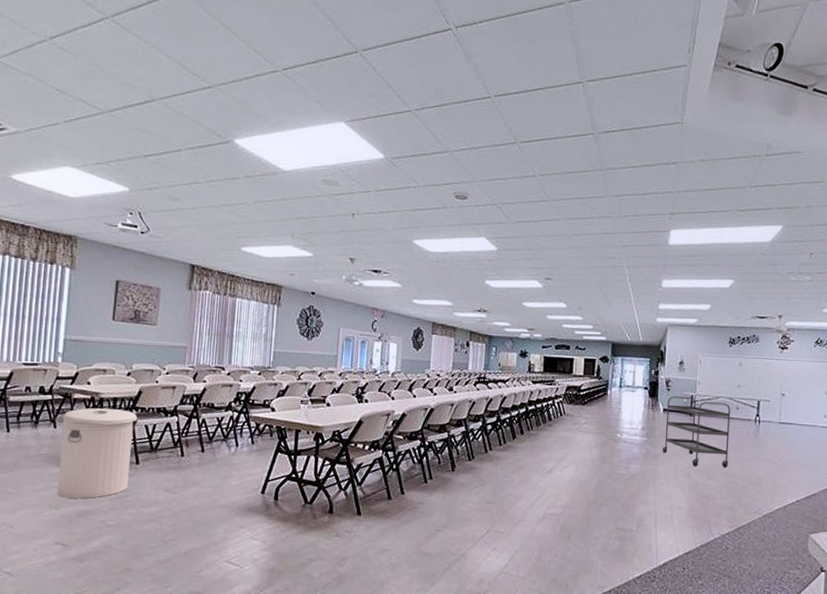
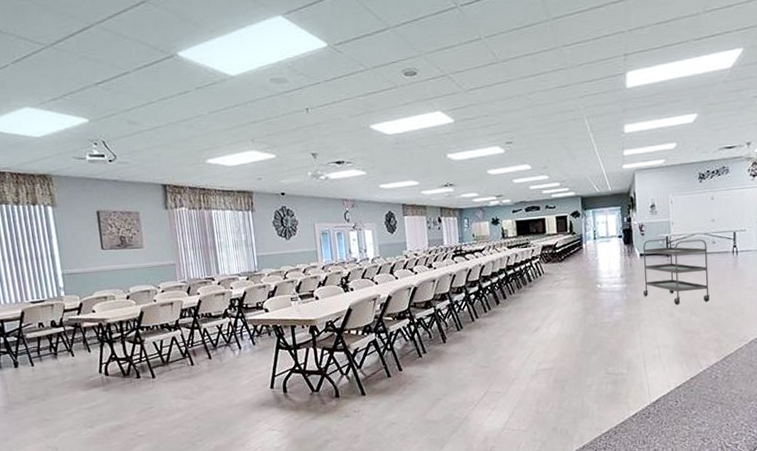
can: present [57,408,138,499] -> none [77,331,150,417]

